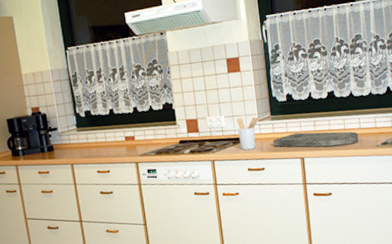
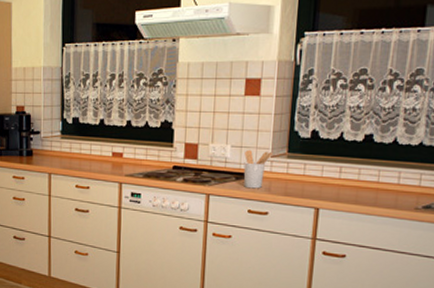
cutting board: present [273,131,359,148] -> none [284,177,395,202]

